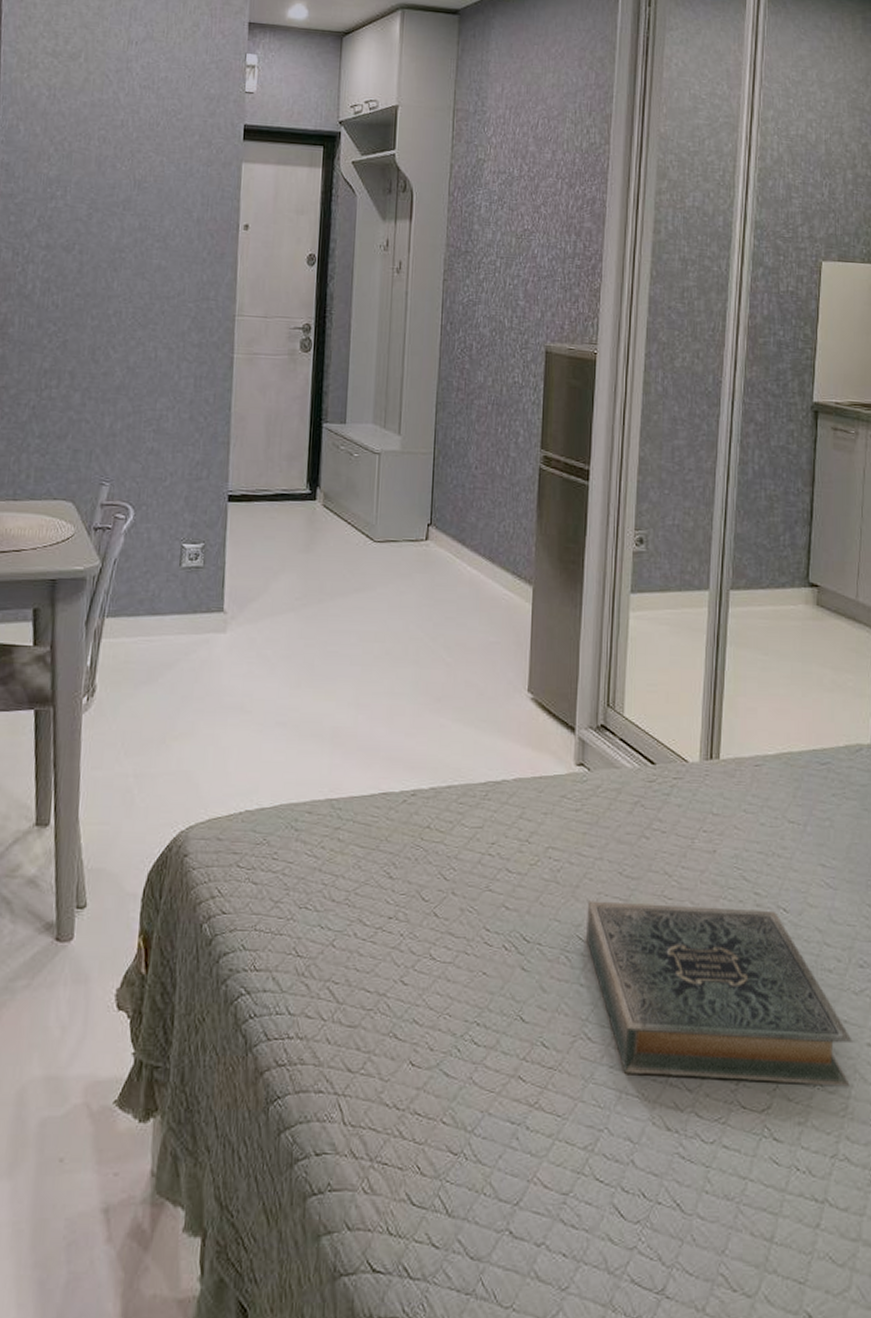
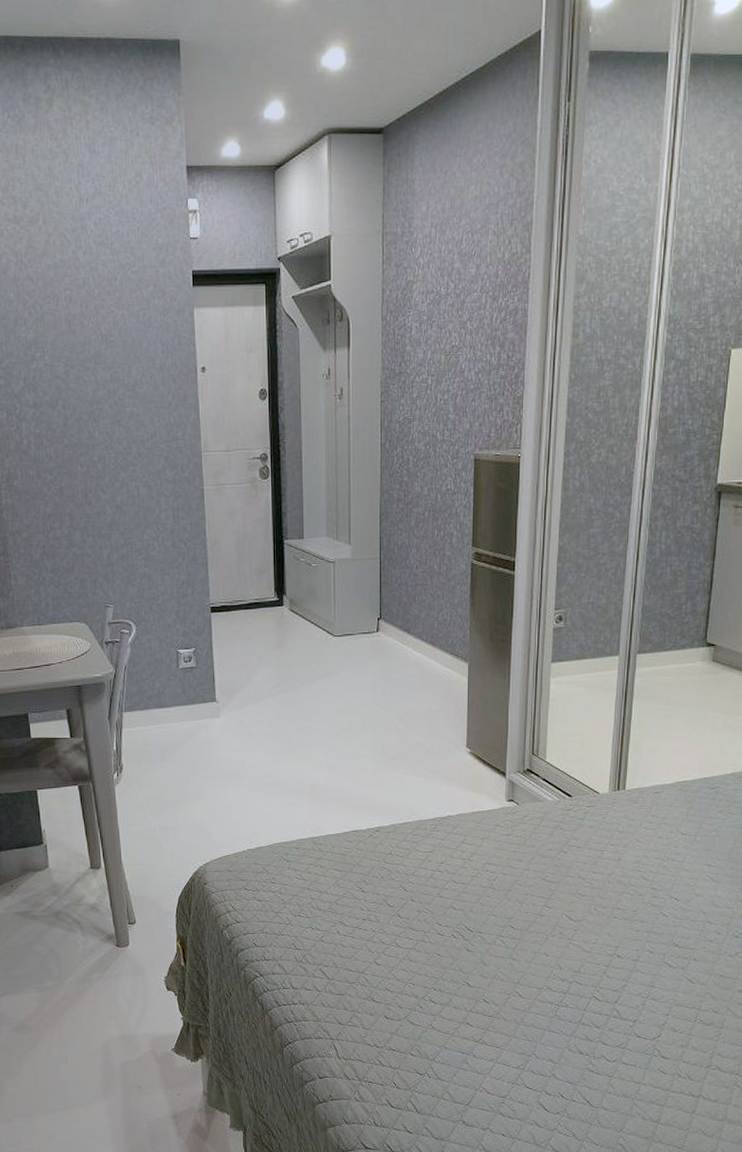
hardback book: present [586,901,852,1087] -> none [517,900,727,1020]

